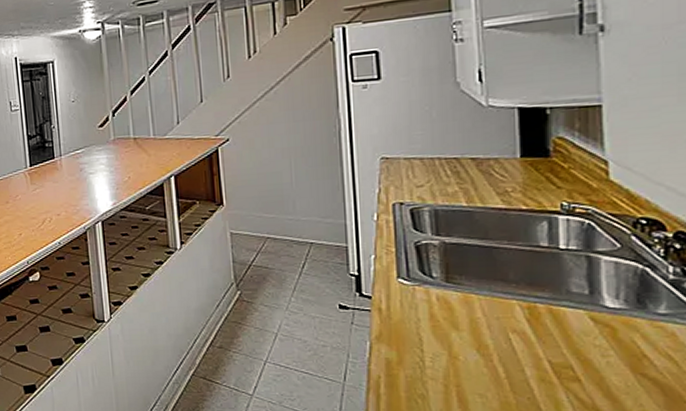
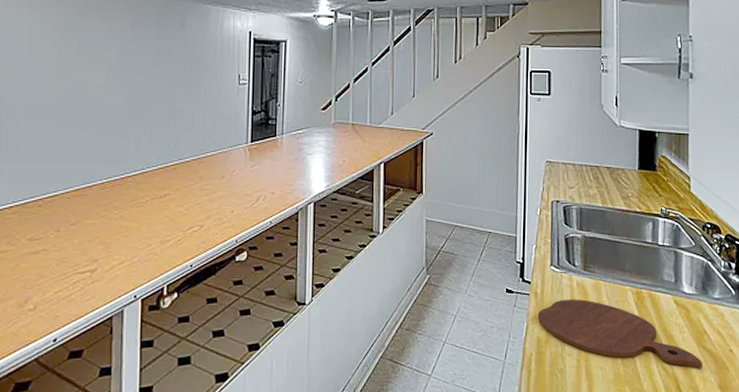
cutting board: none [383,315,643,400] -> present [537,298,703,368]

